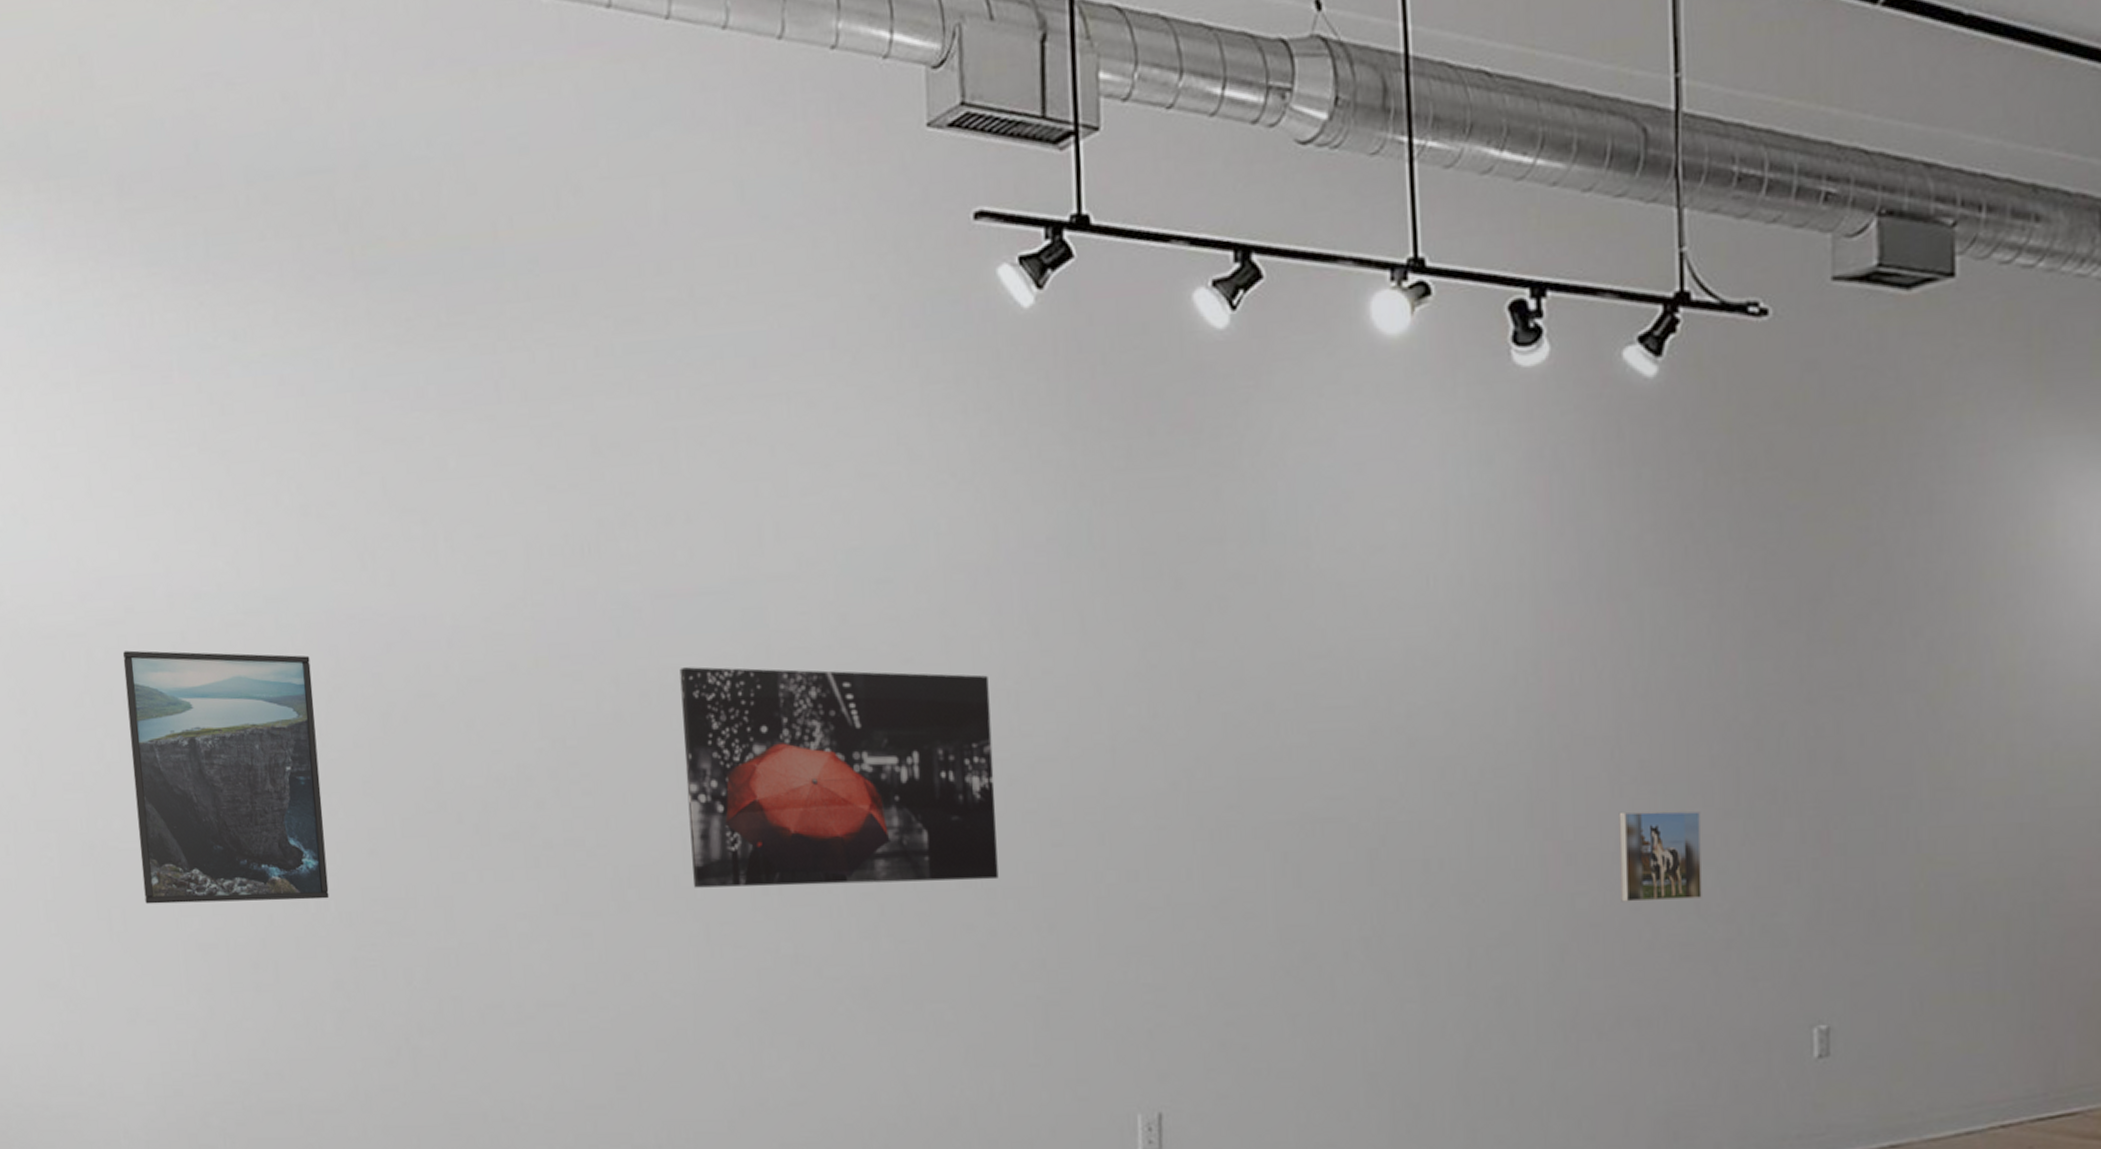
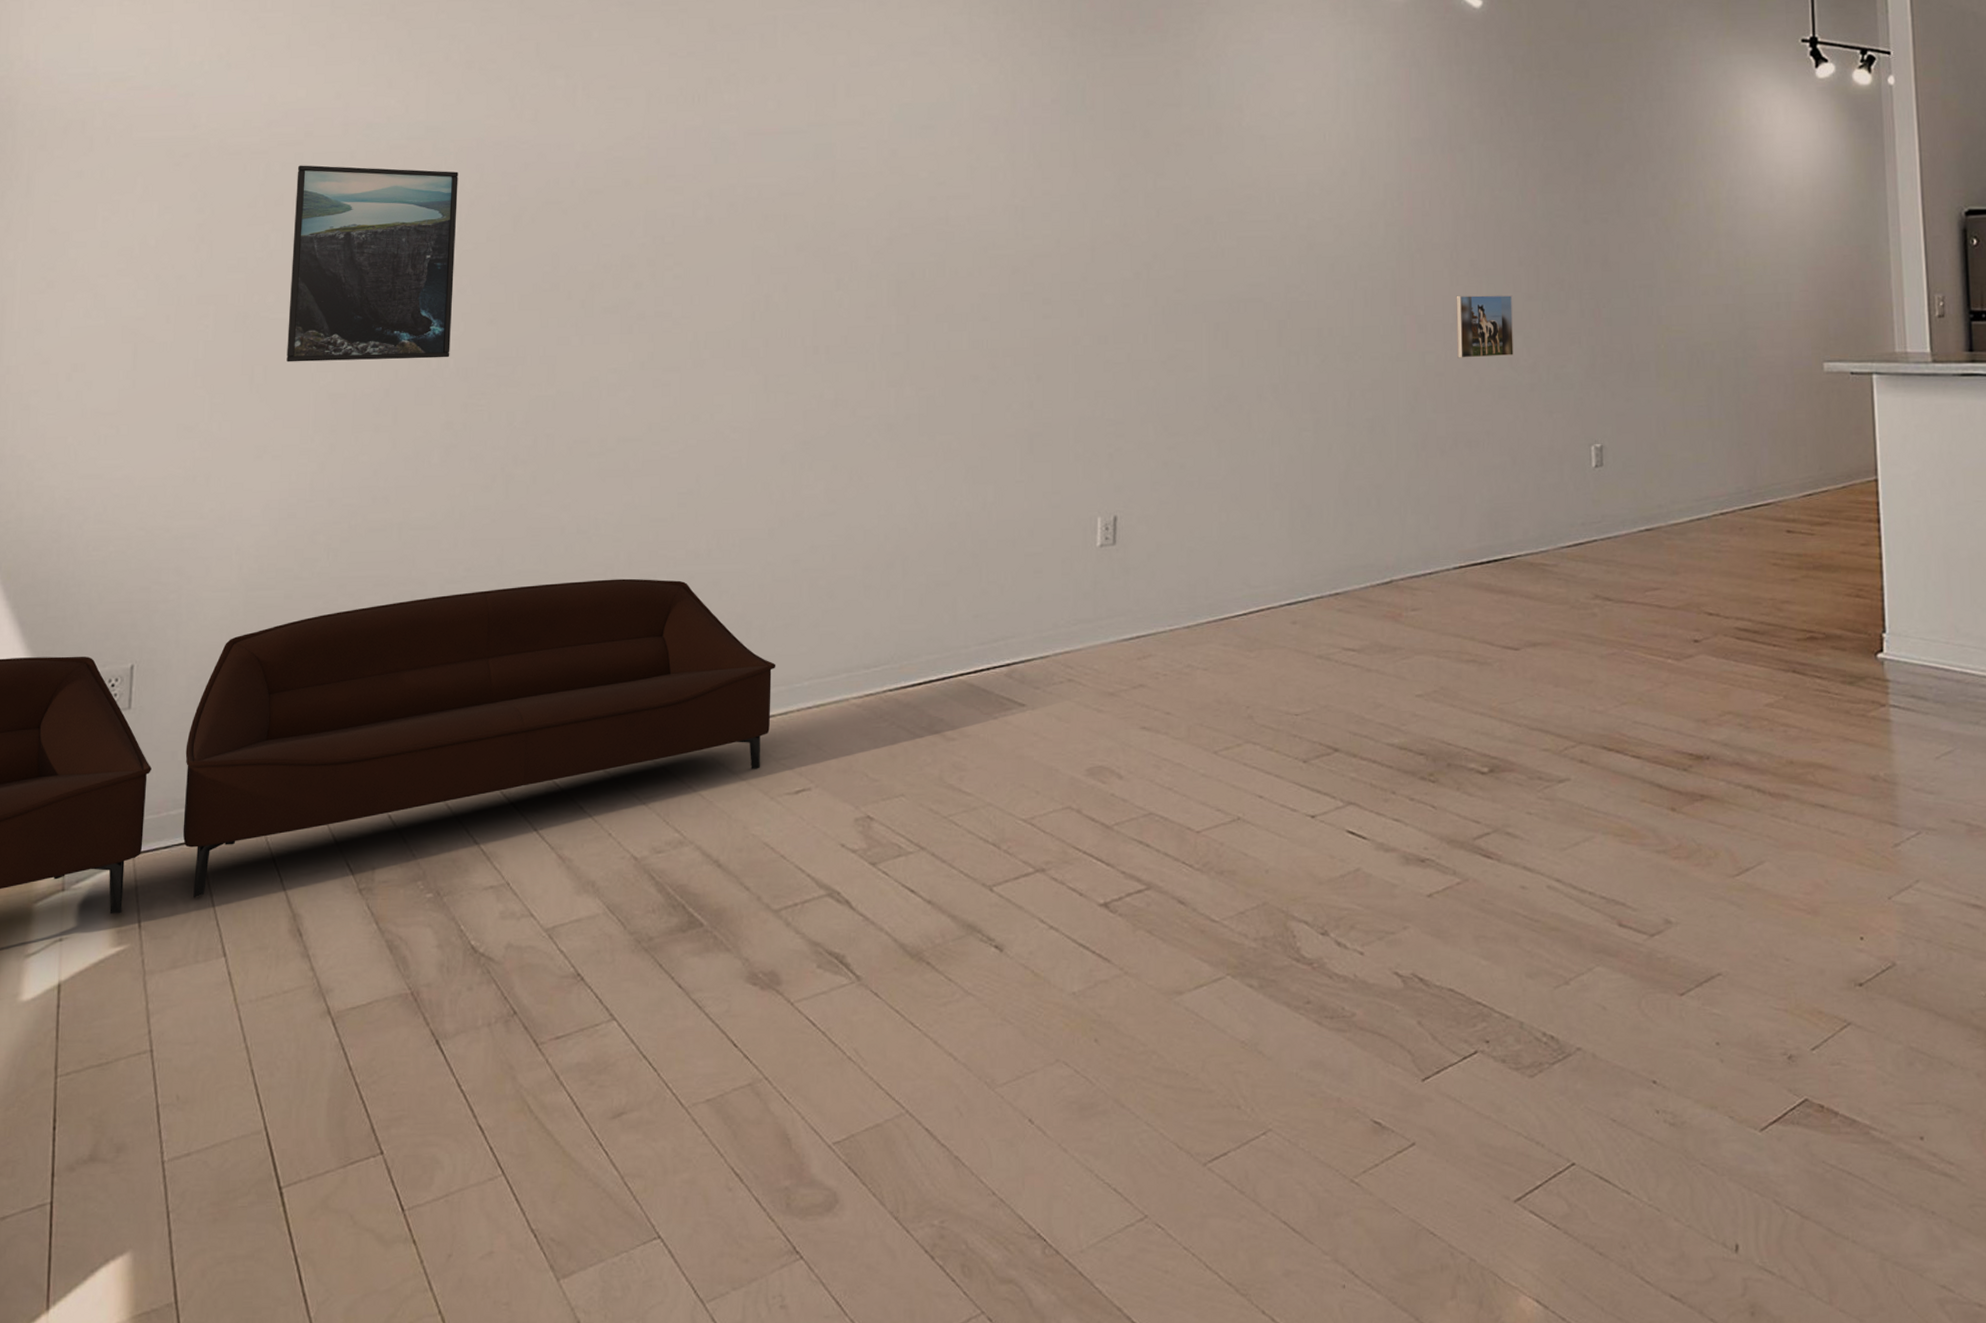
wall art: present [679,667,999,888] -> none [757,185,1002,349]

